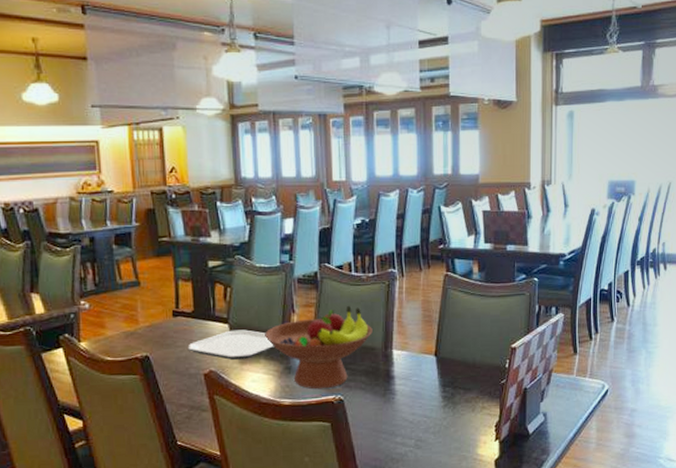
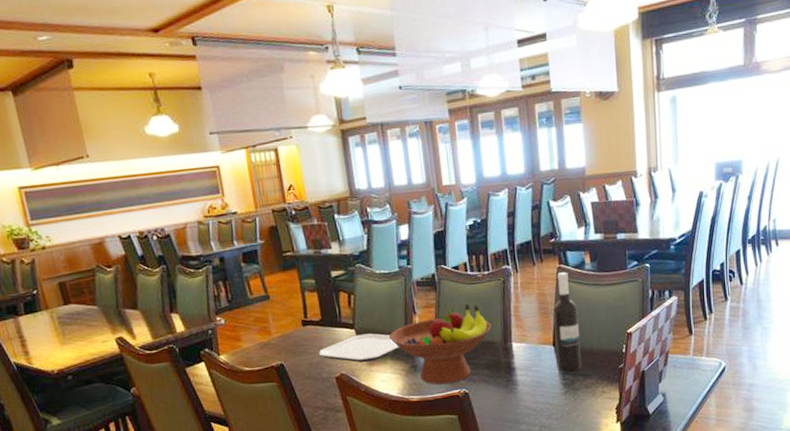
wine bottle: none [437,280,463,384] -> present [553,272,582,372]

